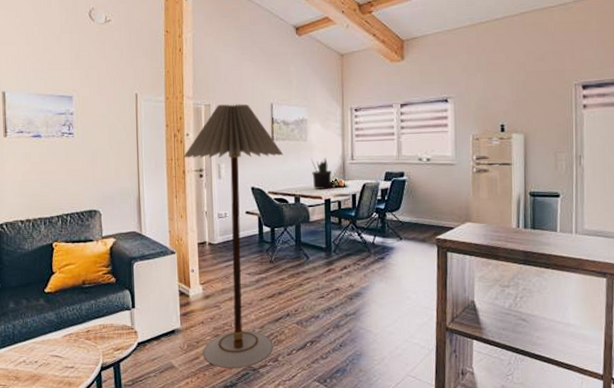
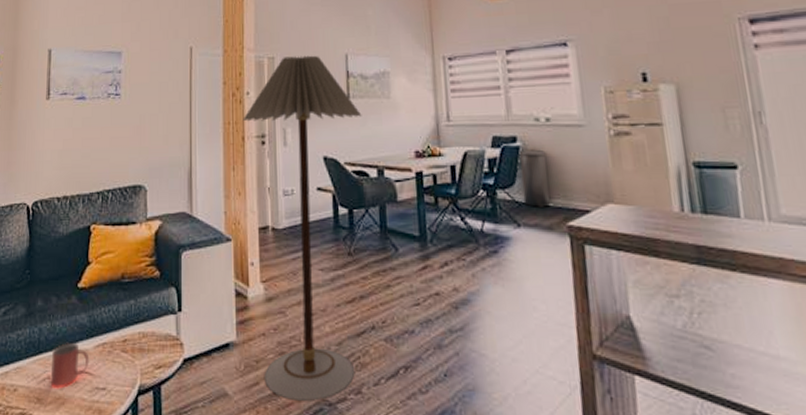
mug: none [25,335,59,369] -> present [51,343,90,389]
planter: present [312,158,332,189] -> none [397,119,424,159]
pedal bin: none [405,183,426,225] -> present [519,150,550,207]

